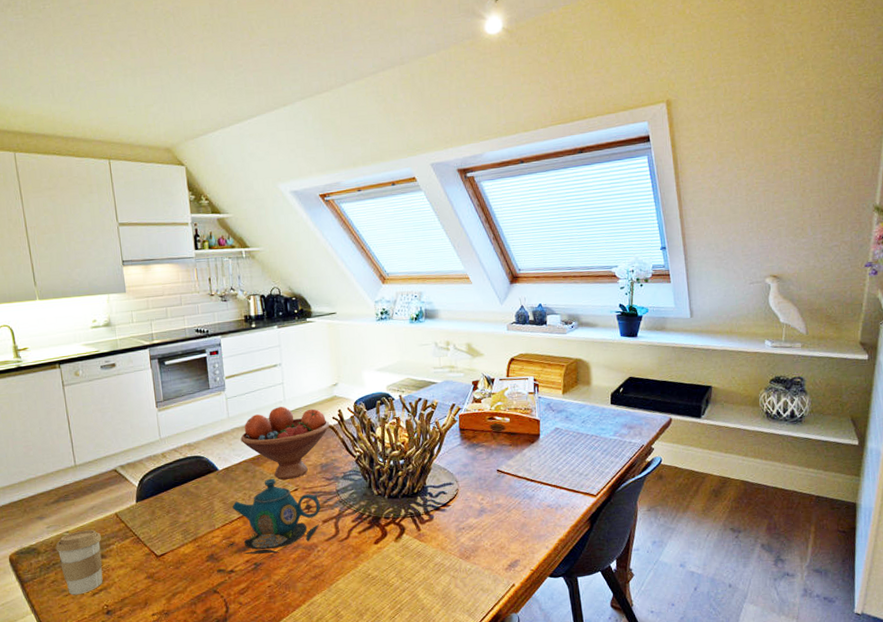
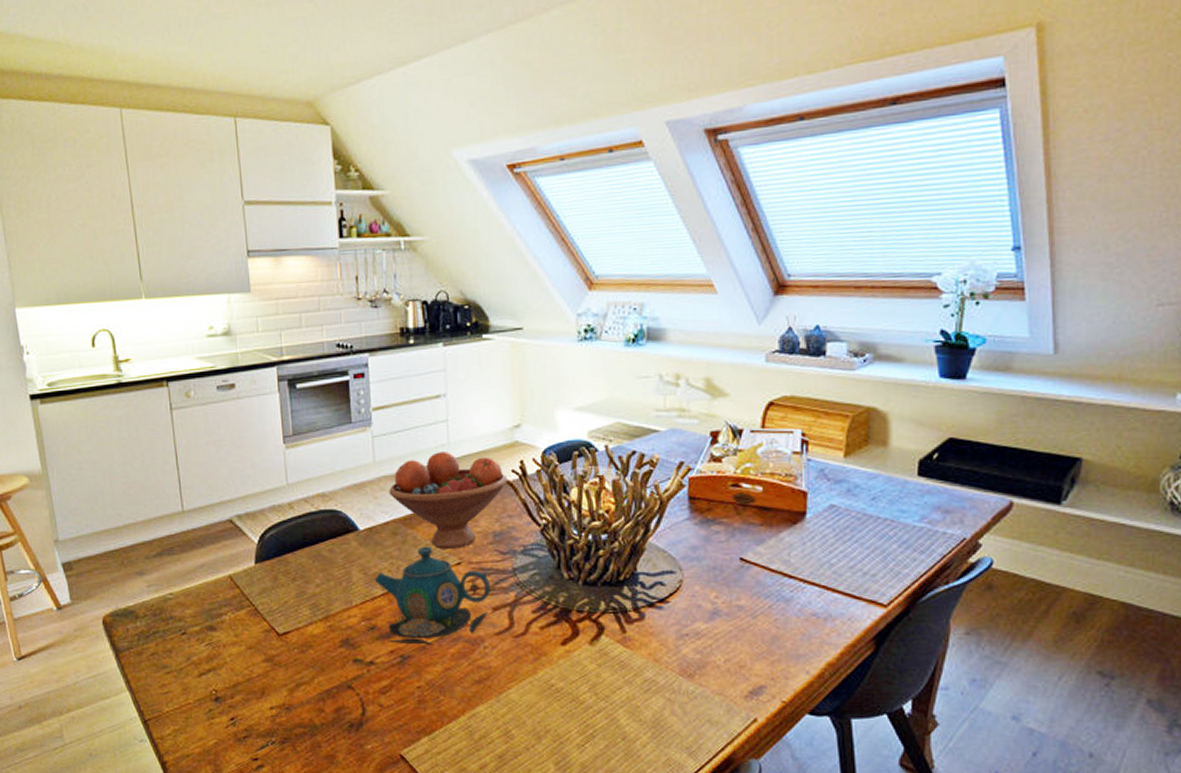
coffee cup: present [55,529,103,595] -> none [157,593,212,674]

